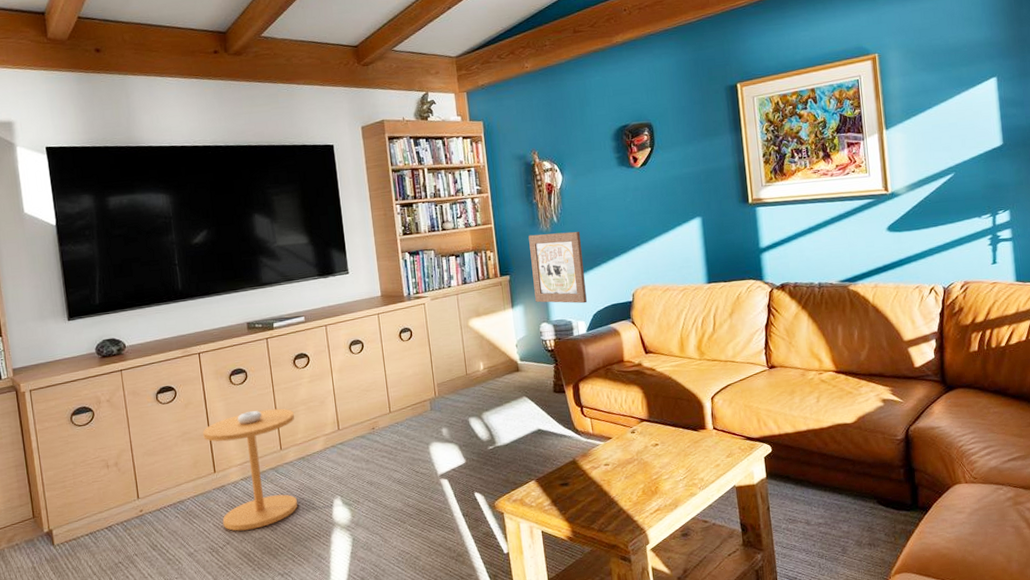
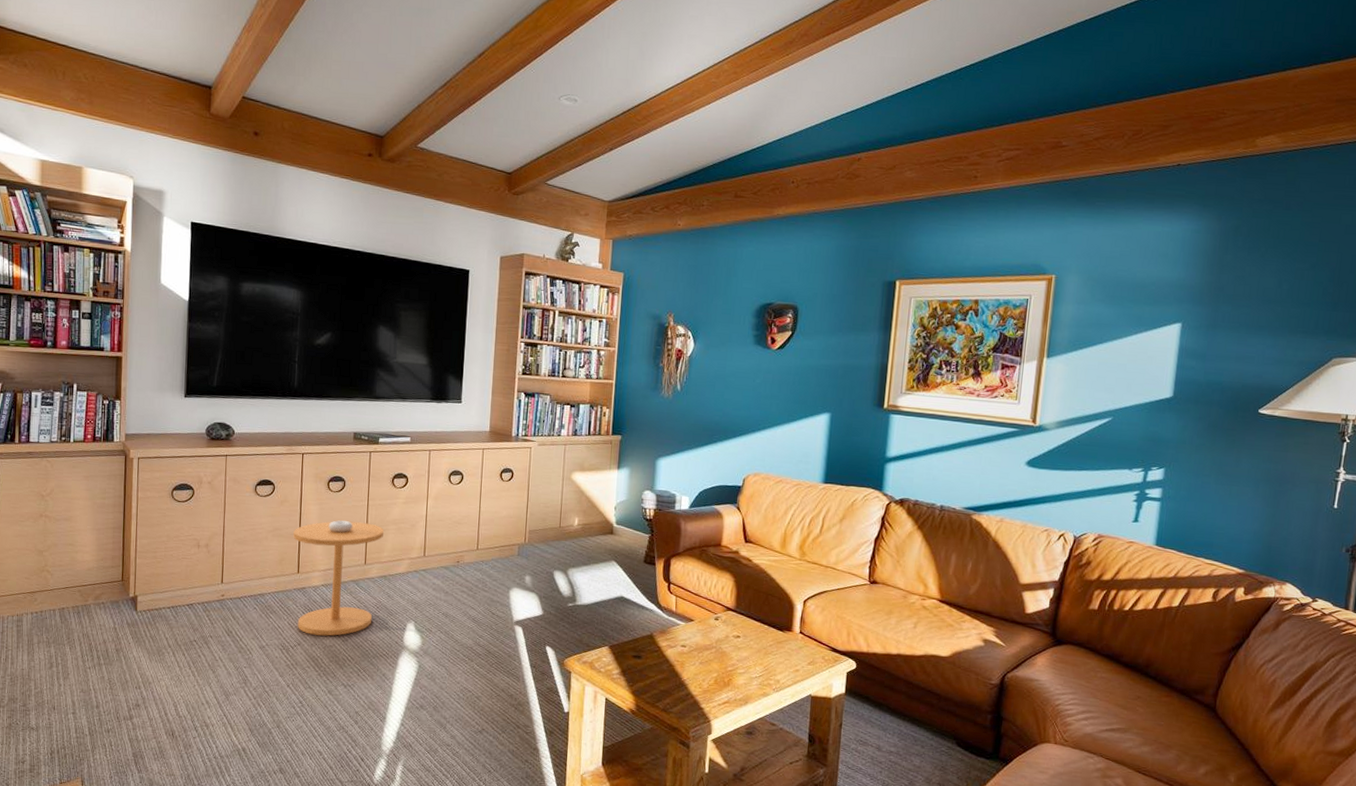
wall art: present [528,231,587,304] -> none [643,398,701,479]

